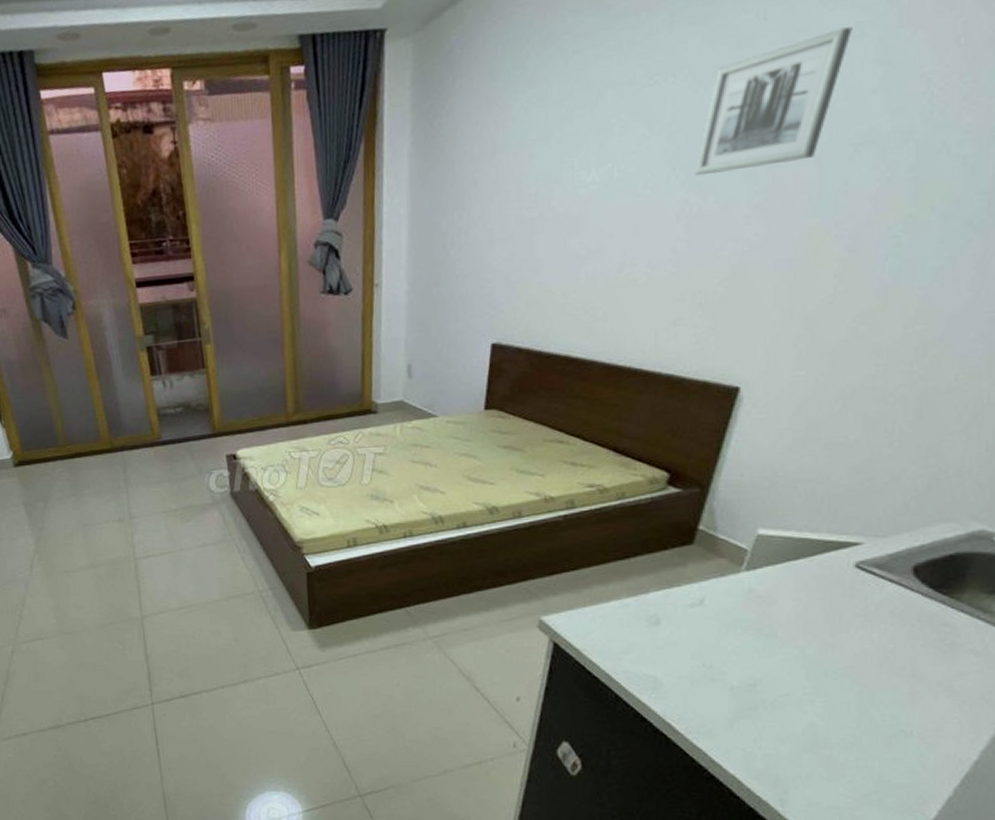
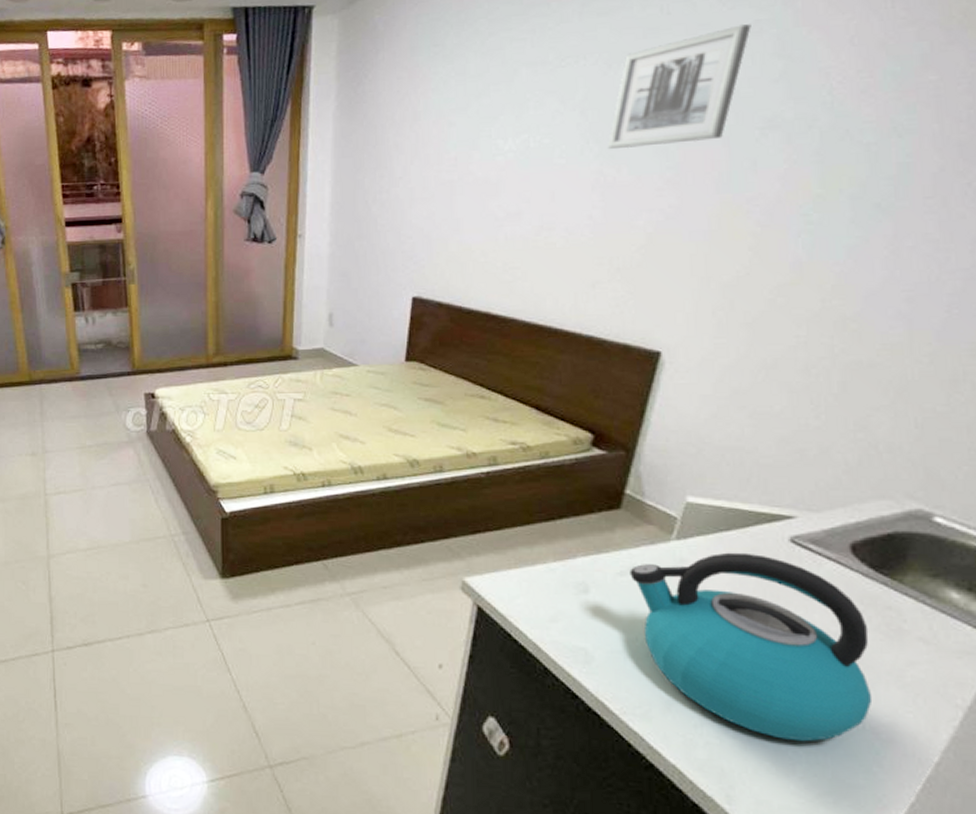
kettle: none [700,579,924,749] -> present [629,552,873,742]

